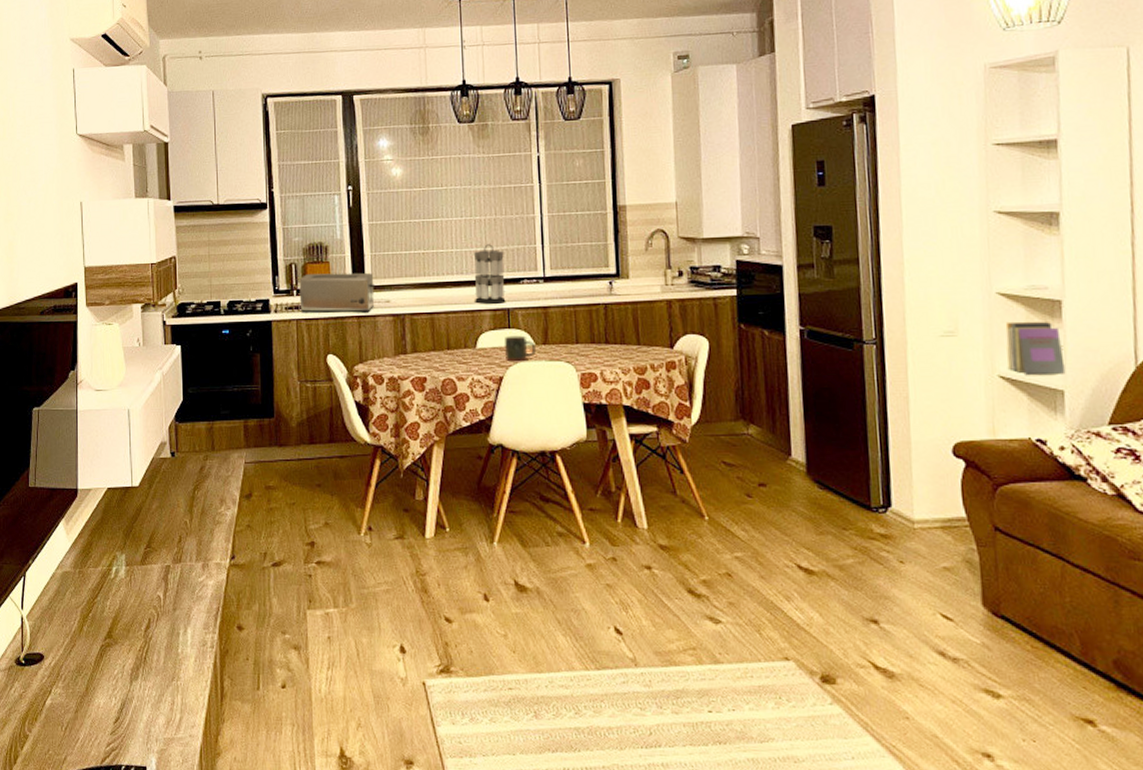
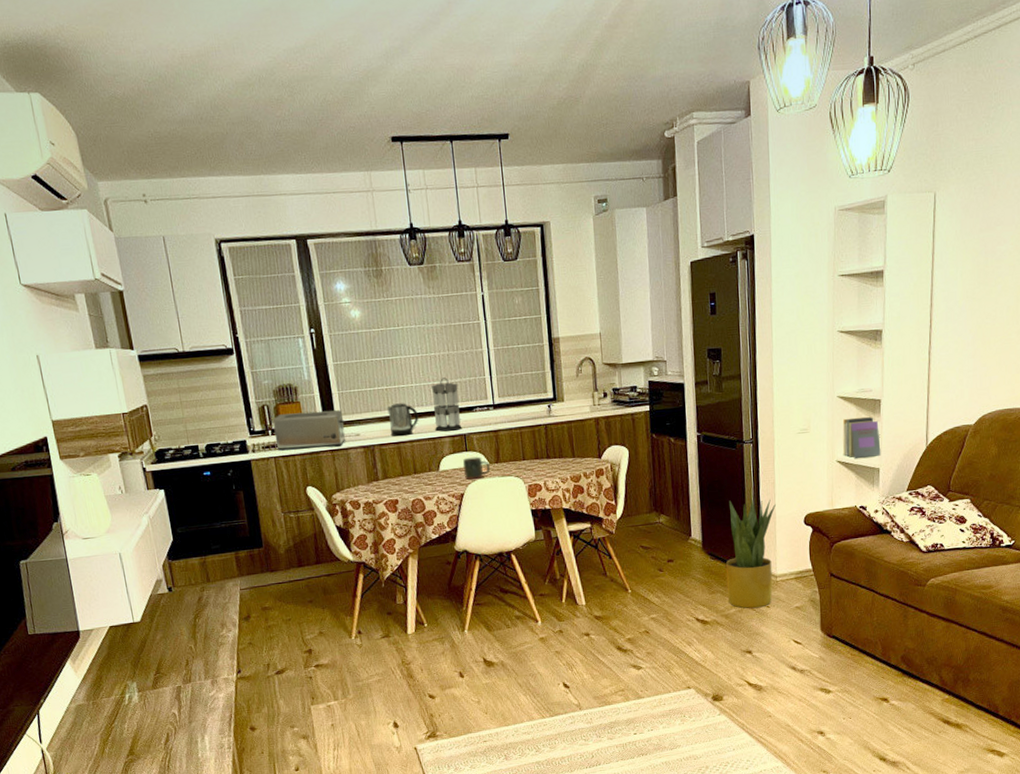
kettle: none [423,269,458,307] -> present [387,403,419,437]
planter: none [839,415,911,562] -> present [725,499,776,608]

